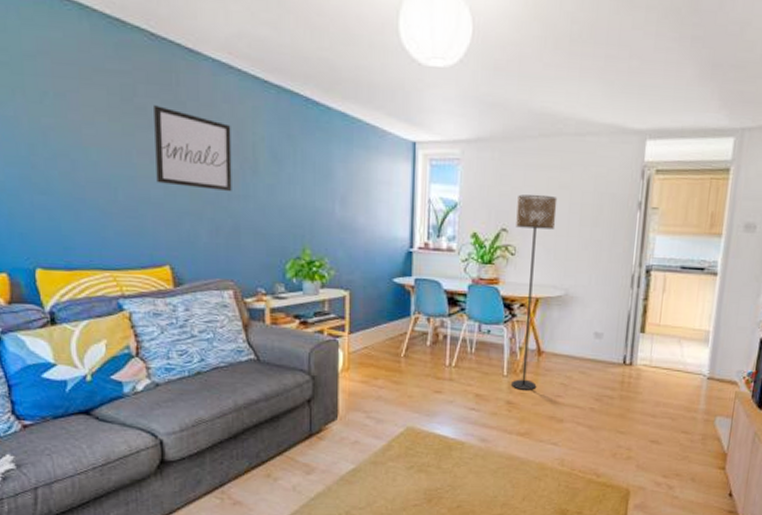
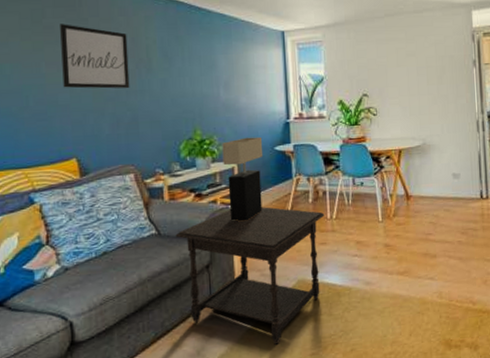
side table: none [276,342,443,490] -> present [175,207,325,345]
table lamp: none [333,263,380,357] -> present [222,136,263,221]
floor lamp: present [512,194,558,390] -> none [373,62,409,233]

